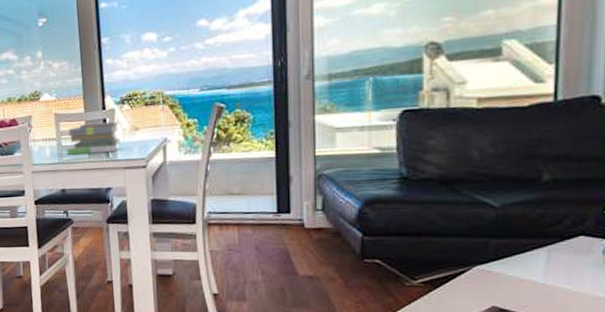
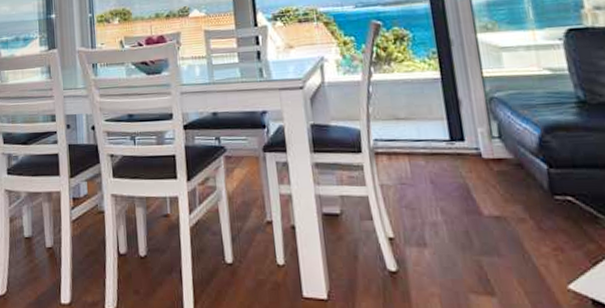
books: present [66,121,121,156] -> none [217,38,275,75]

